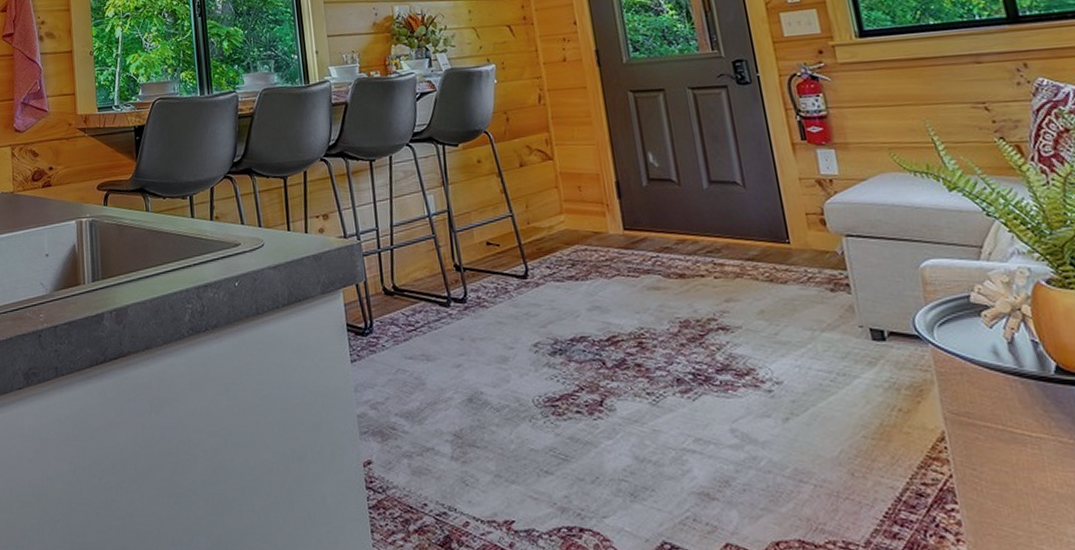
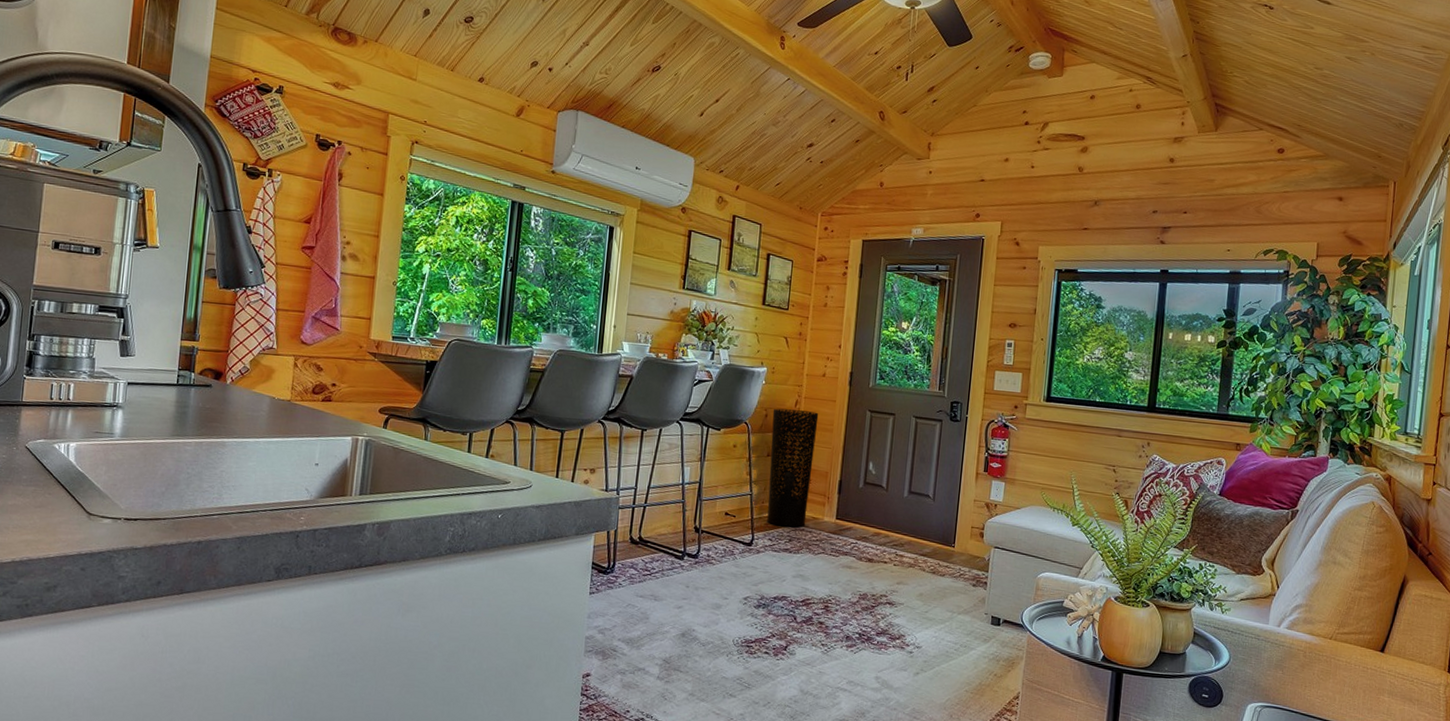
umbrella stand: none [513,104,588,250] -> present [767,408,819,528]

